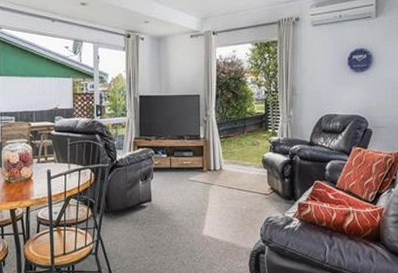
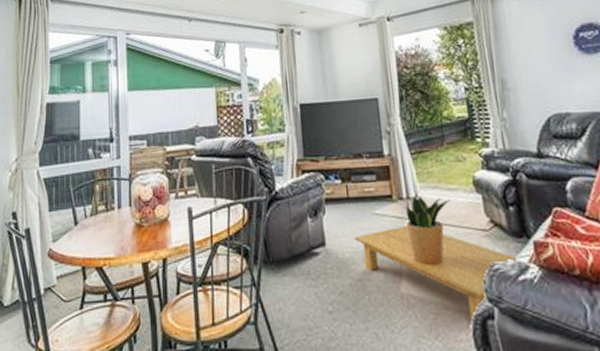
coffee table: none [173,190,287,255] -> present [354,226,519,321]
potted plant: none [210,169,245,217] -> present [403,196,451,265]

